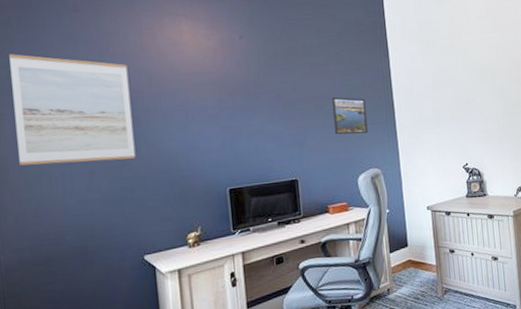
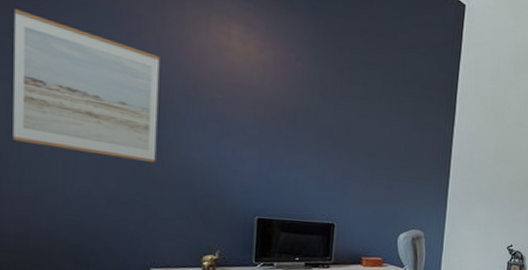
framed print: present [331,97,368,135] -> none [382,147,421,193]

